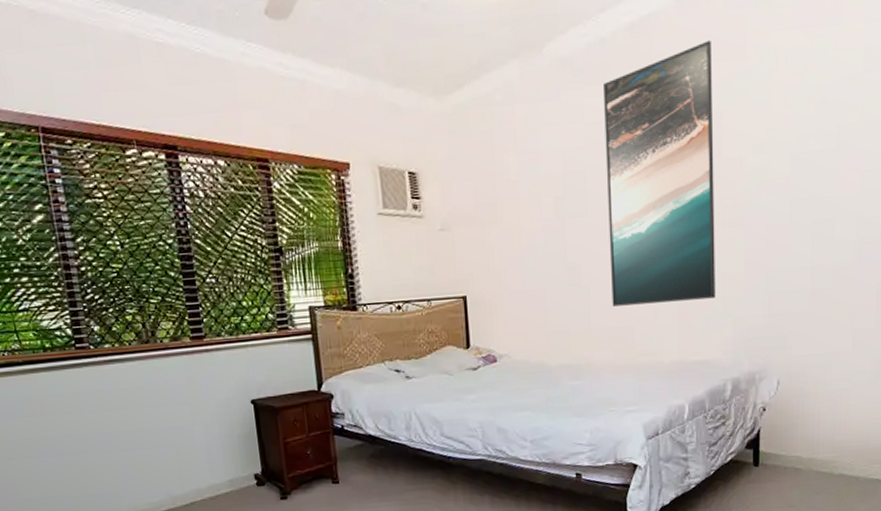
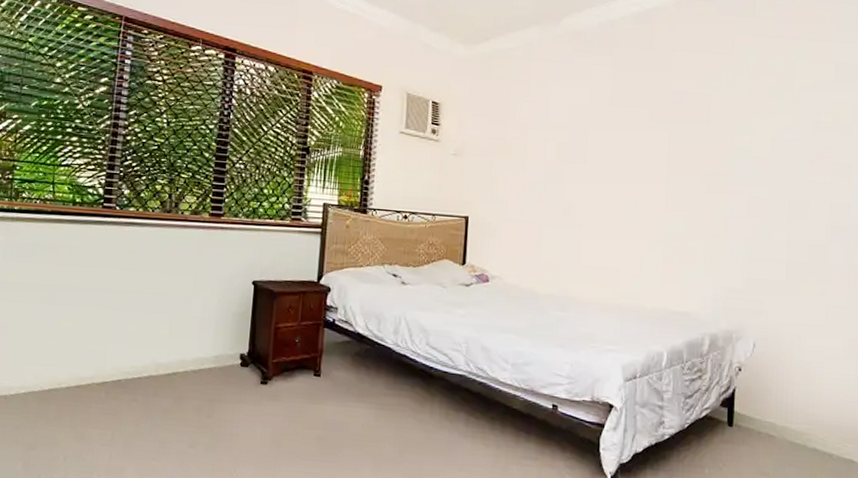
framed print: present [604,40,715,307] -> none [602,36,705,255]

